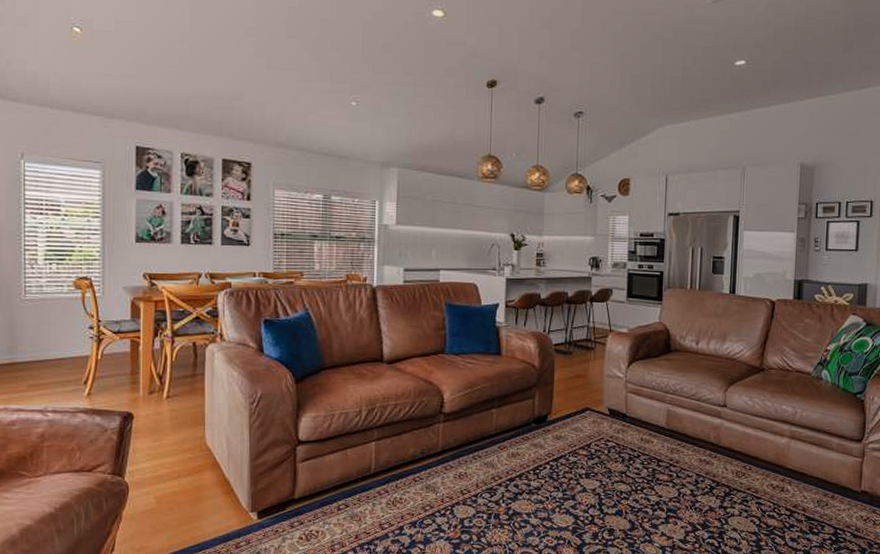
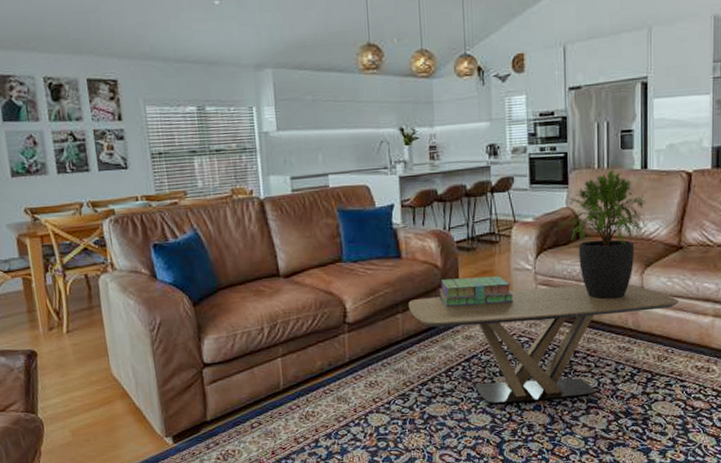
coffee table: none [504,395,758,506] -> present [409,283,679,404]
stack of books: none [533,379,605,408] -> present [438,275,514,307]
potted plant: none [653,292,736,413] -> present [561,170,651,300]

